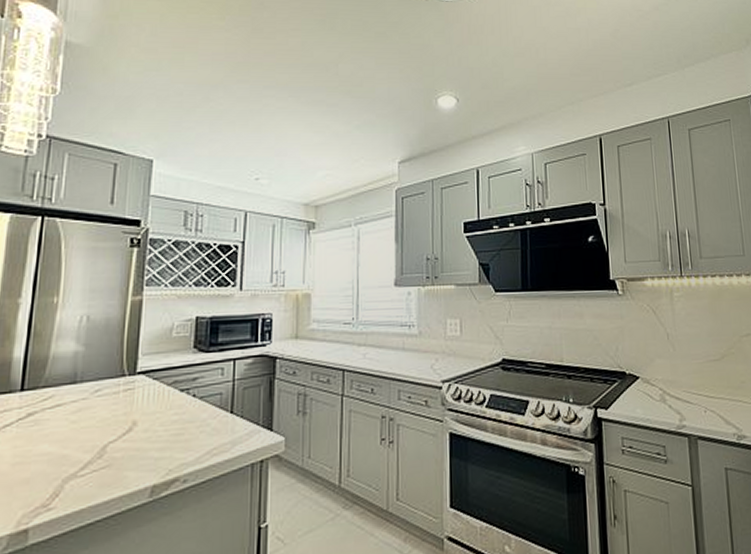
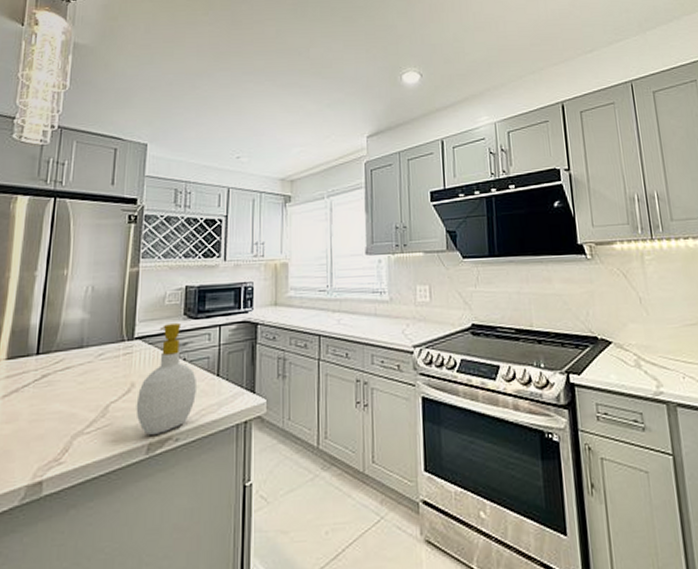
soap bottle: none [138,356,207,477] -> present [136,322,196,435]

